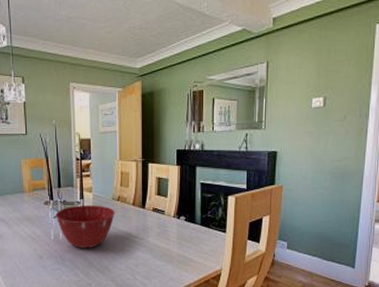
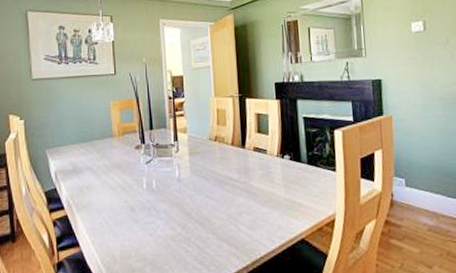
mixing bowl: present [55,205,115,249] -> none [148,147,213,198]

